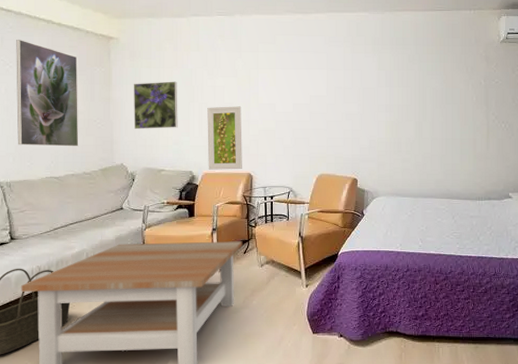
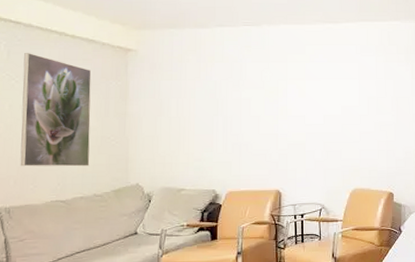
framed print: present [133,81,178,130] -> none [151,94,201,147]
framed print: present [207,106,242,170] -> none [232,119,270,188]

